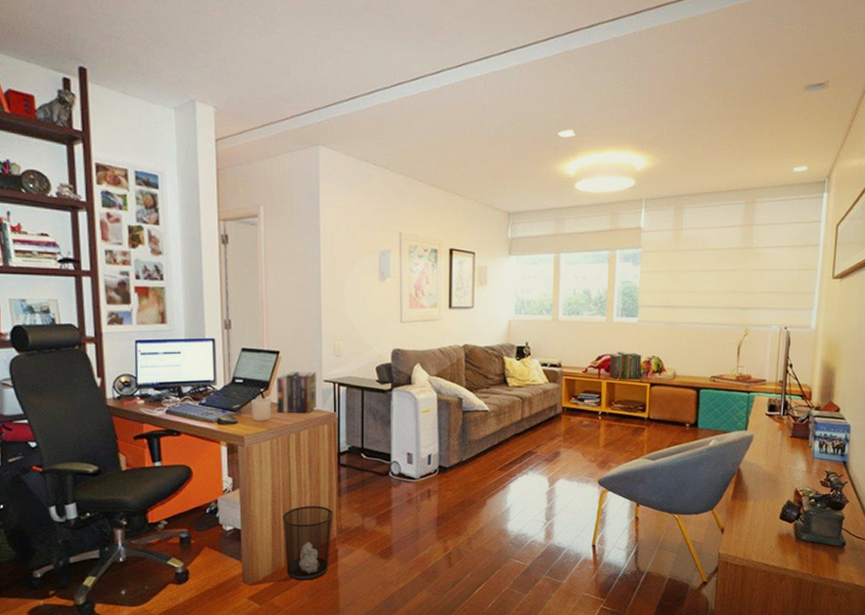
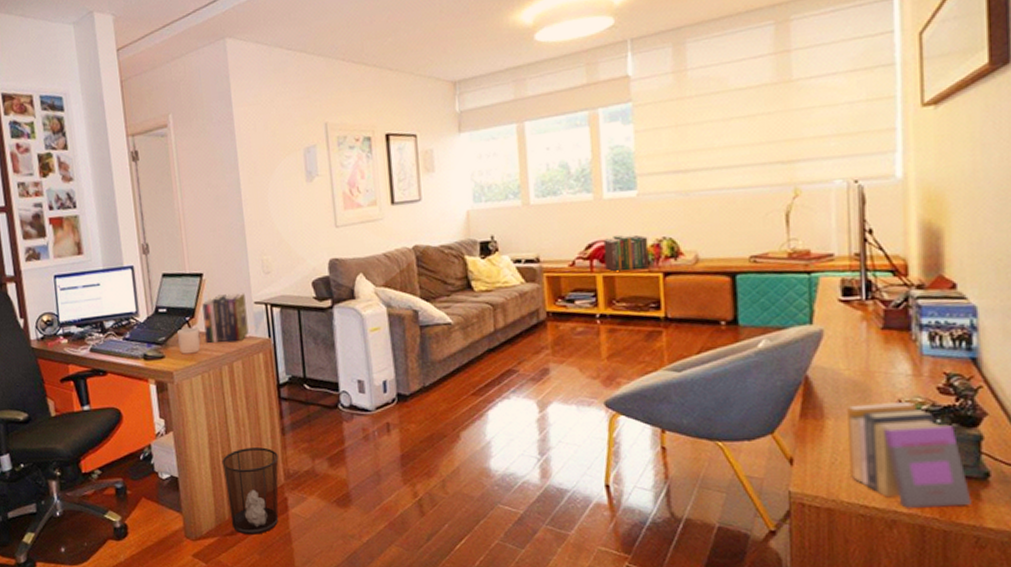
books: none [760,490,833,567] -> present [847,401,972,508]

